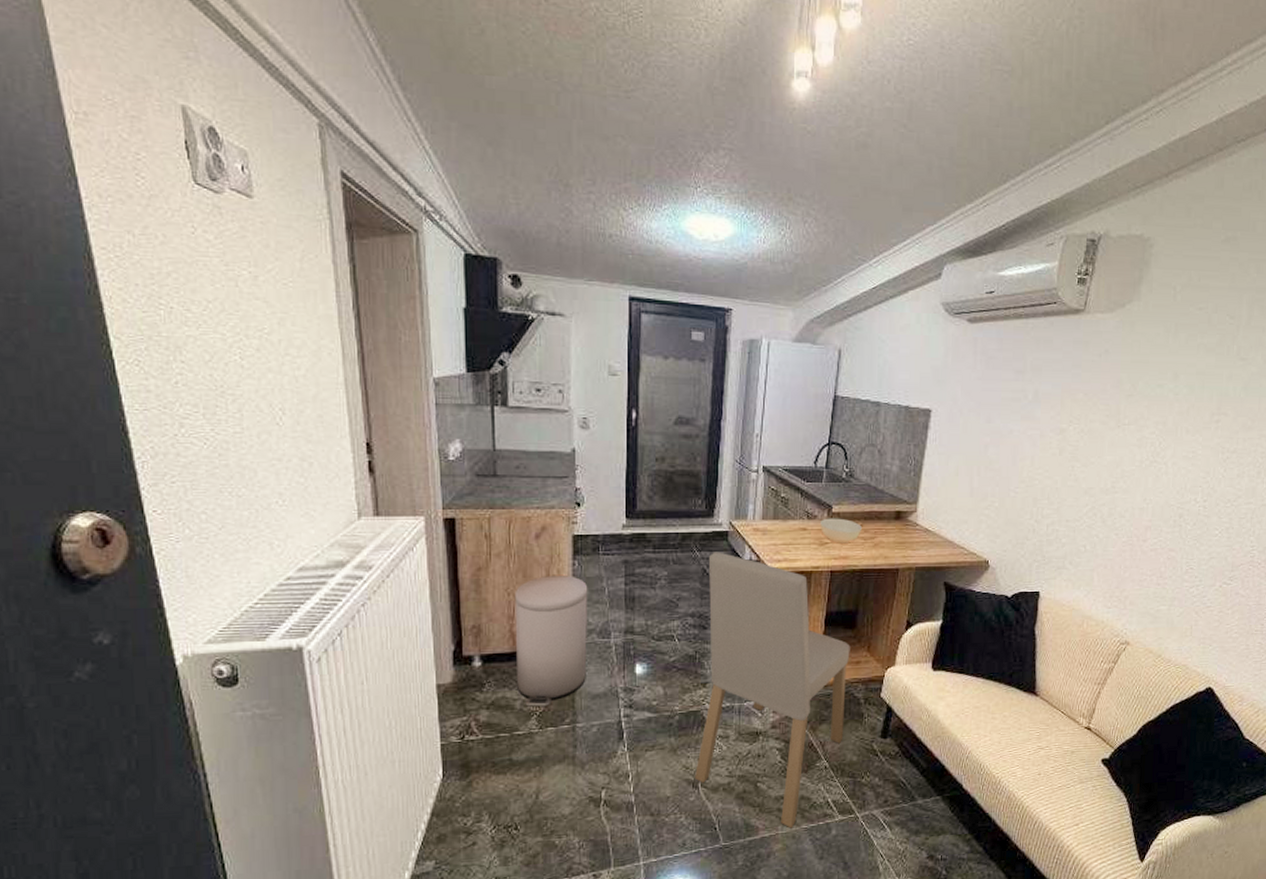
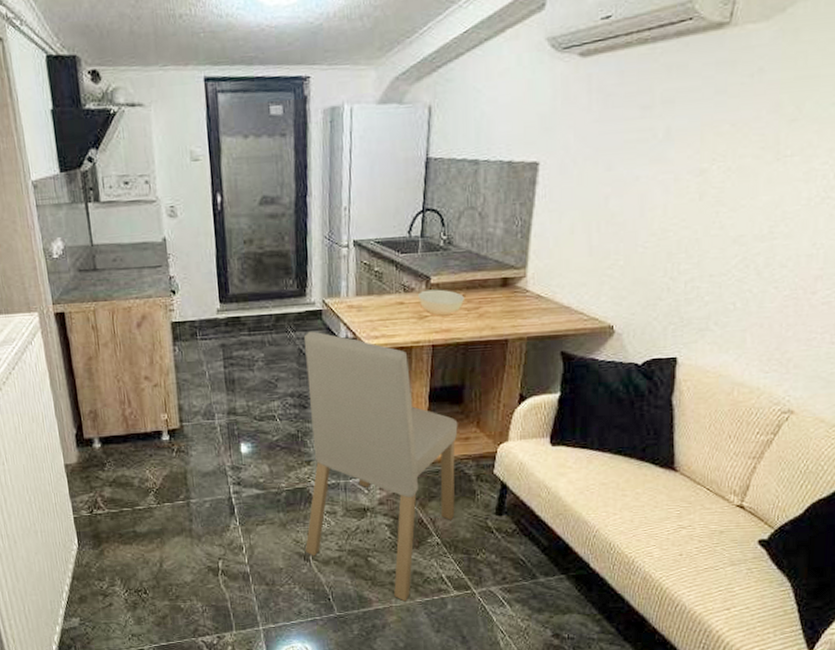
pedal bin: present [514,576,588,708] -> none [123,361,196,485]

